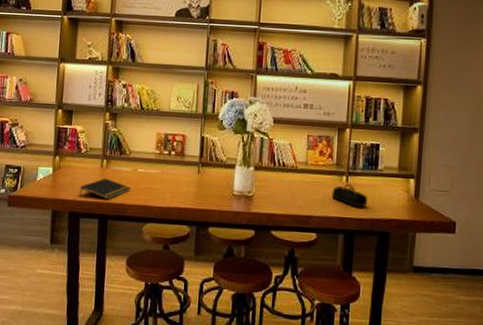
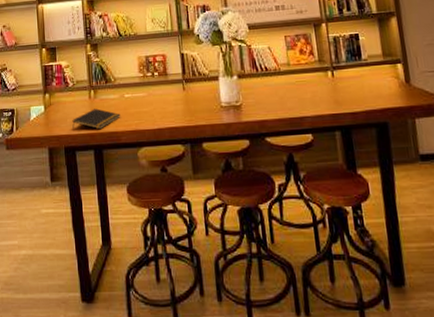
pencil case: present [331,183,368,208] -> none [319,78,359,102]

